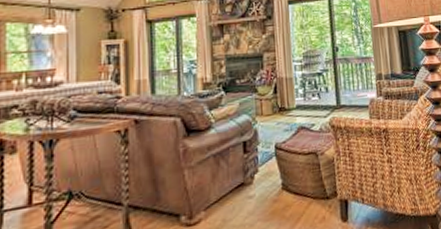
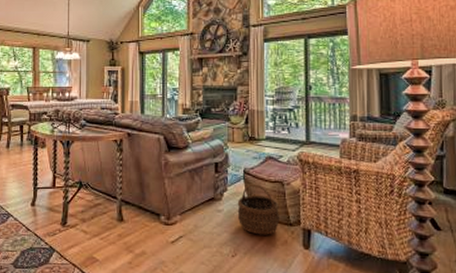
wicker basket: none [270,158,316,217] -> present [237,184,279,235]

